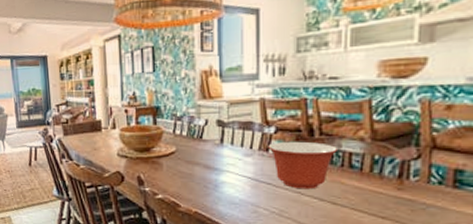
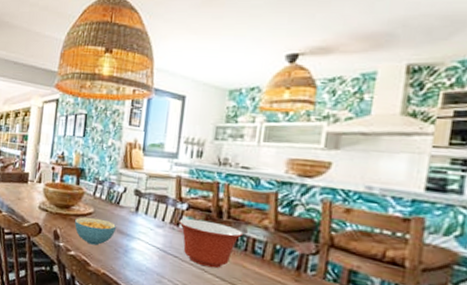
cereal bowl: none [158,156,203,185] -> present [75,217,117,246]

